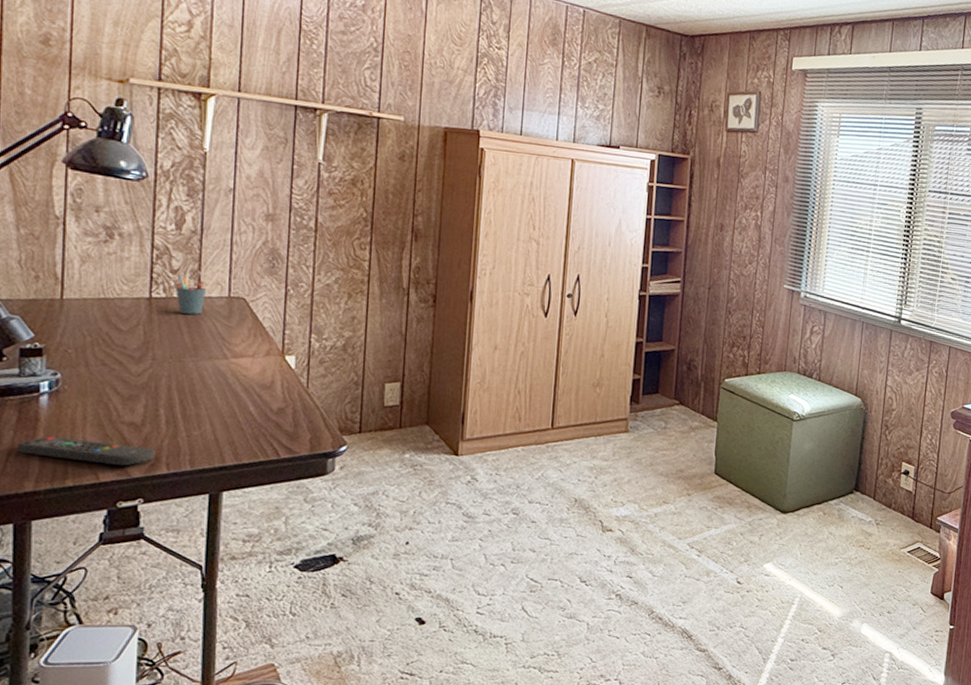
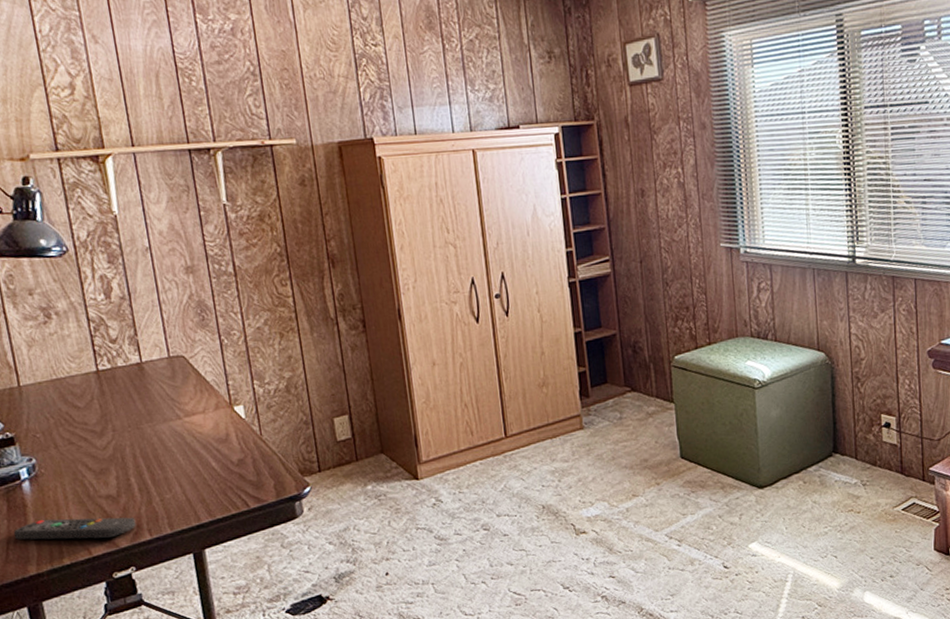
pen holder: present [176,274,206,315] -> none [116,343,148,381]

